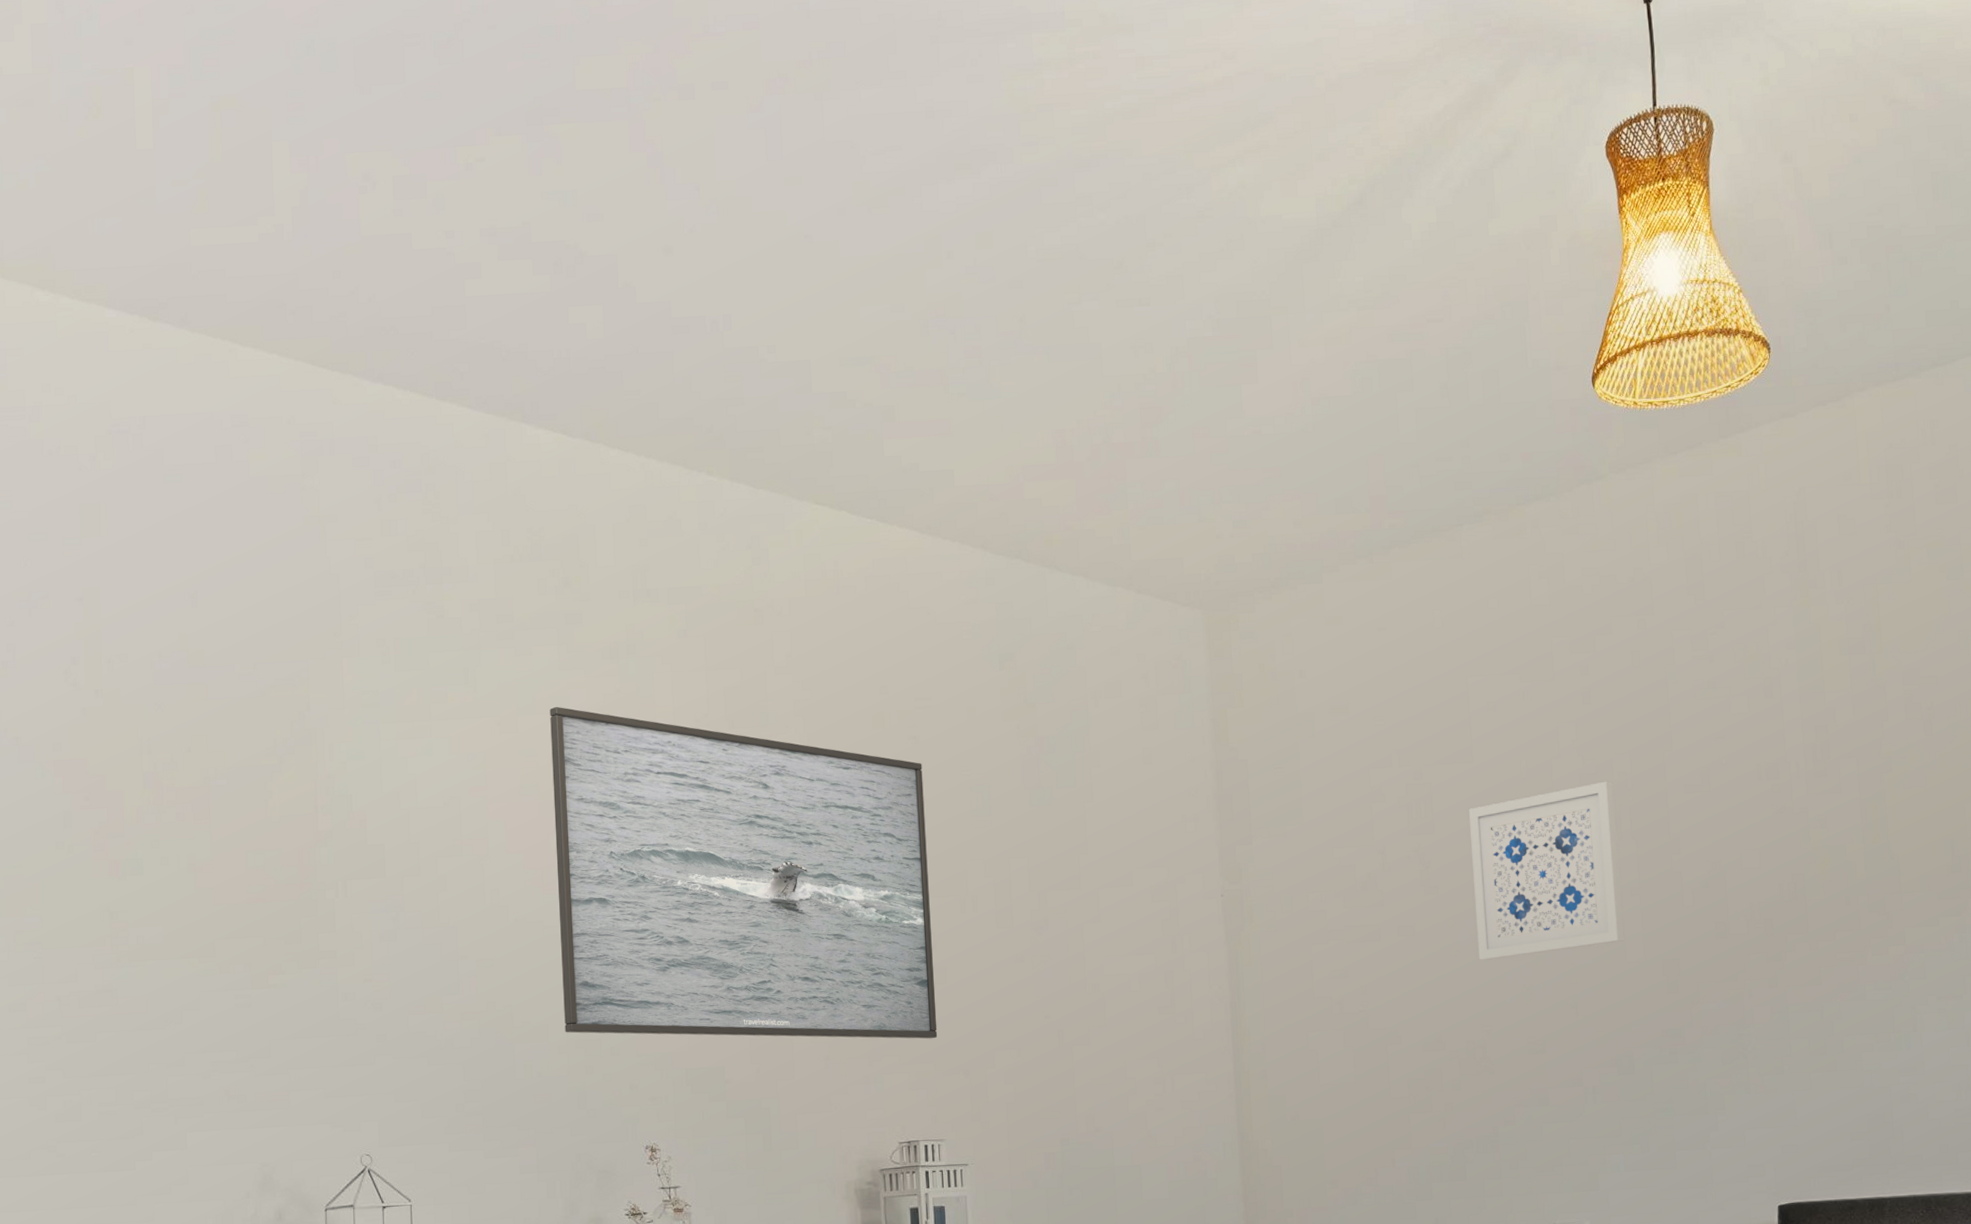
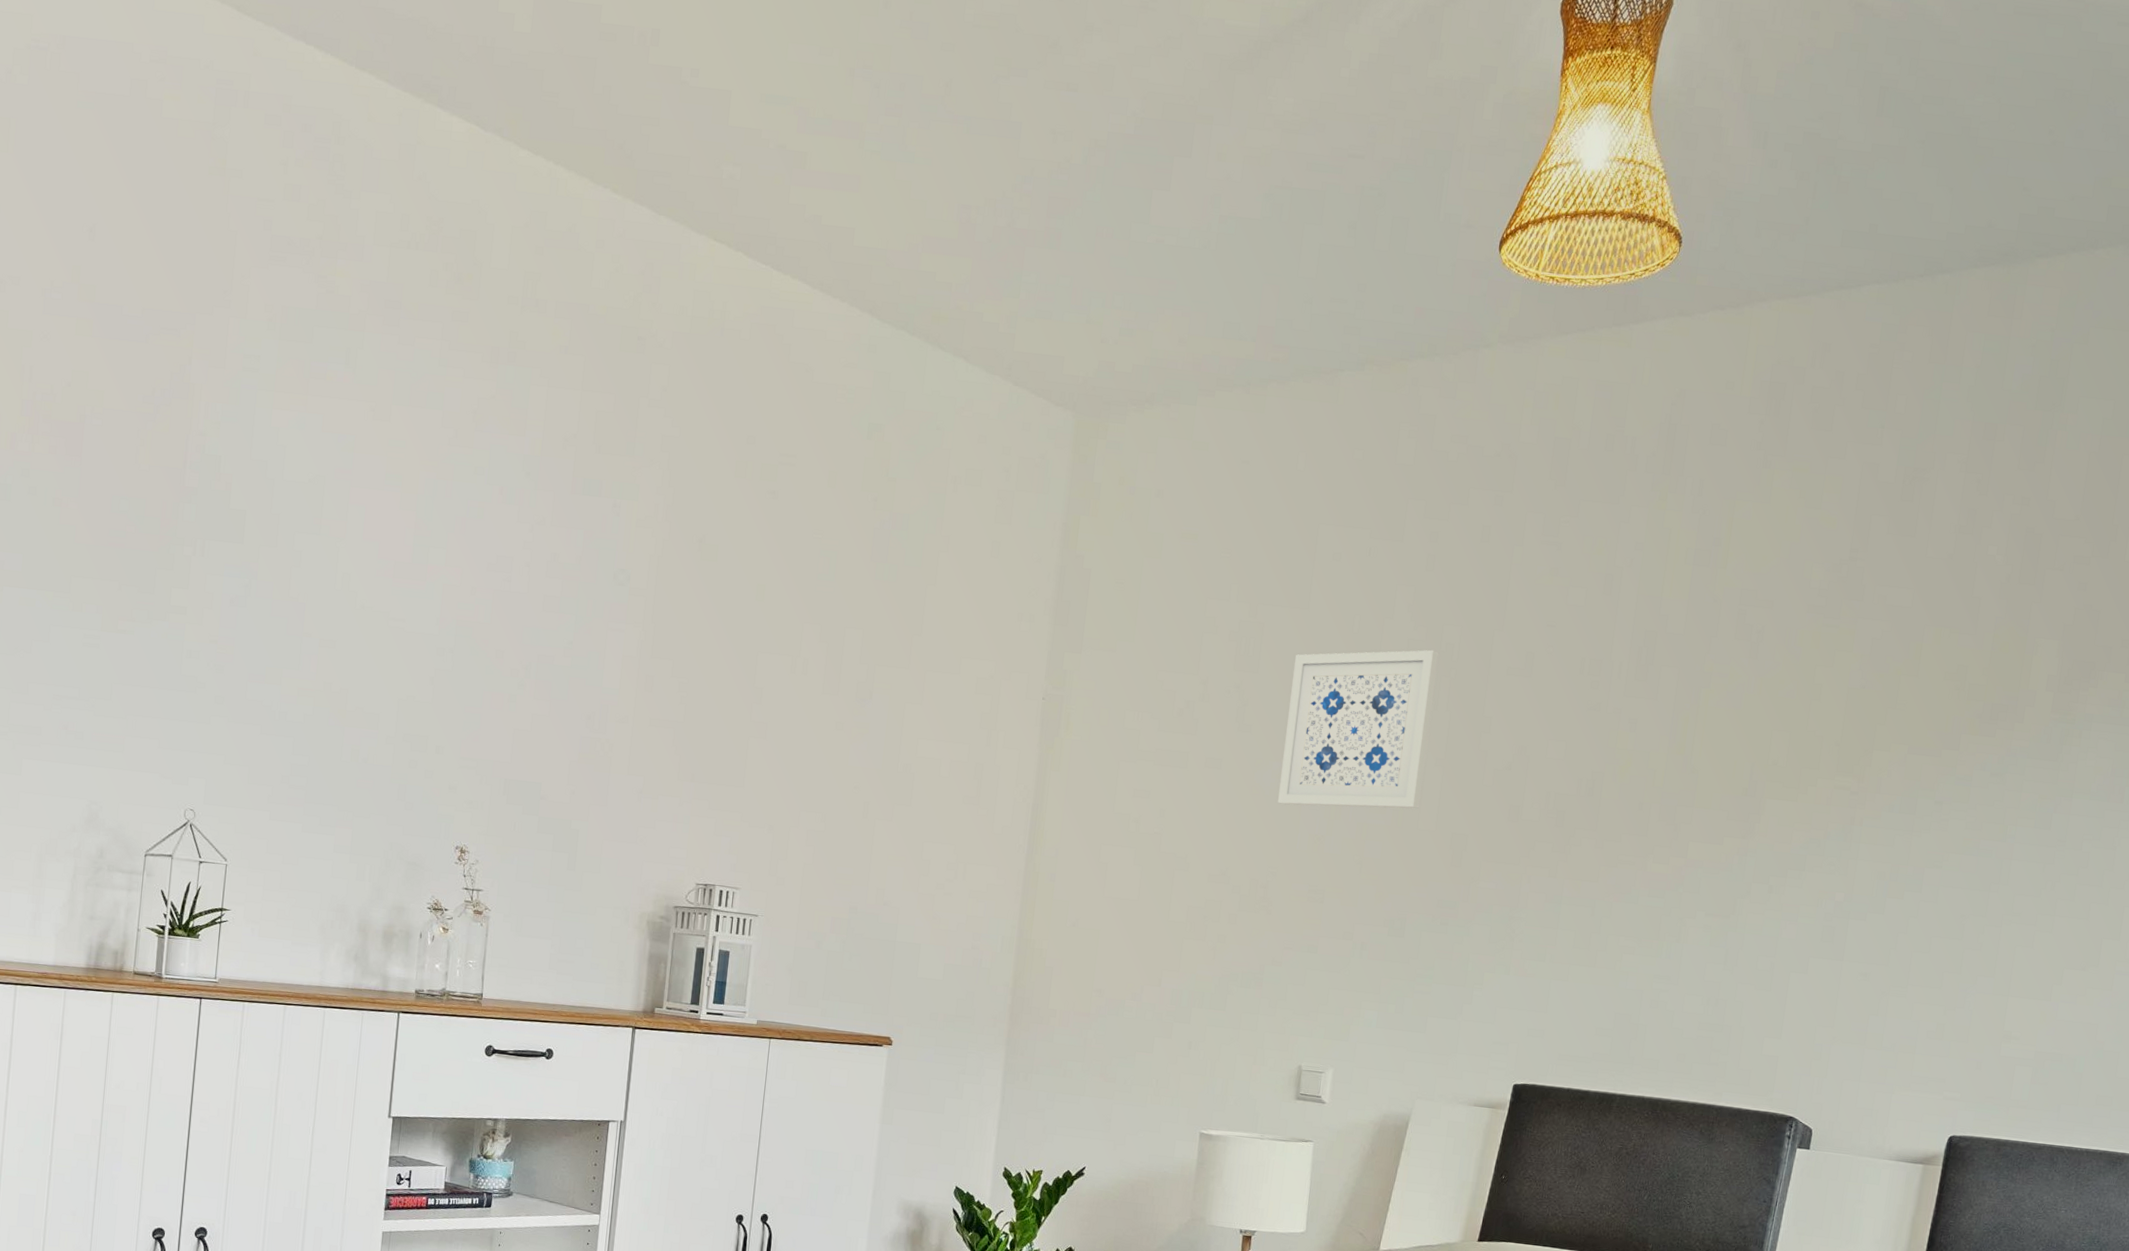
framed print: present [550,706,938,1039] -> none [395,401,777,790]

